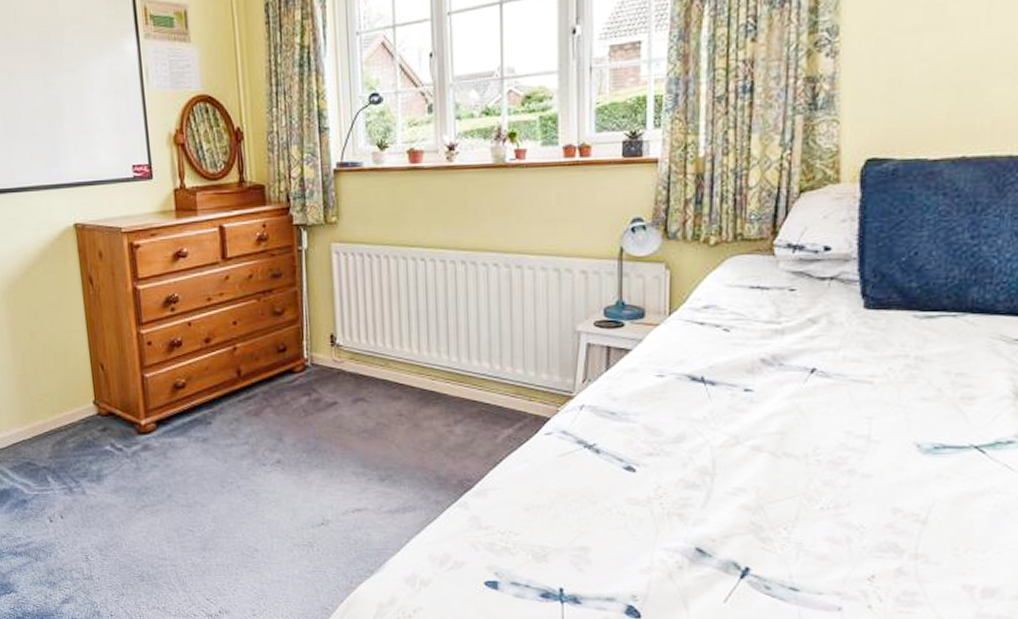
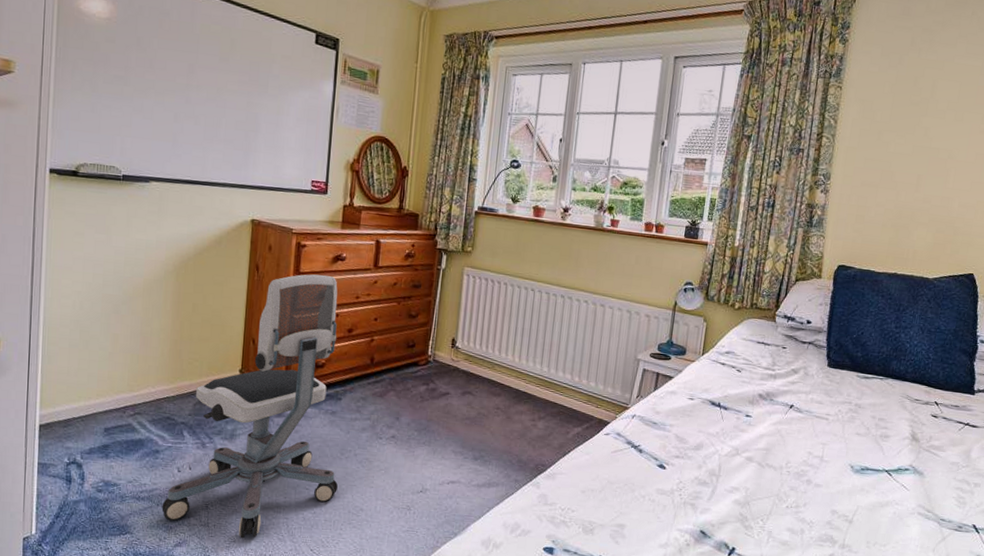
office chair: none [40,278,225,591] -> present [162,274,338,539]

